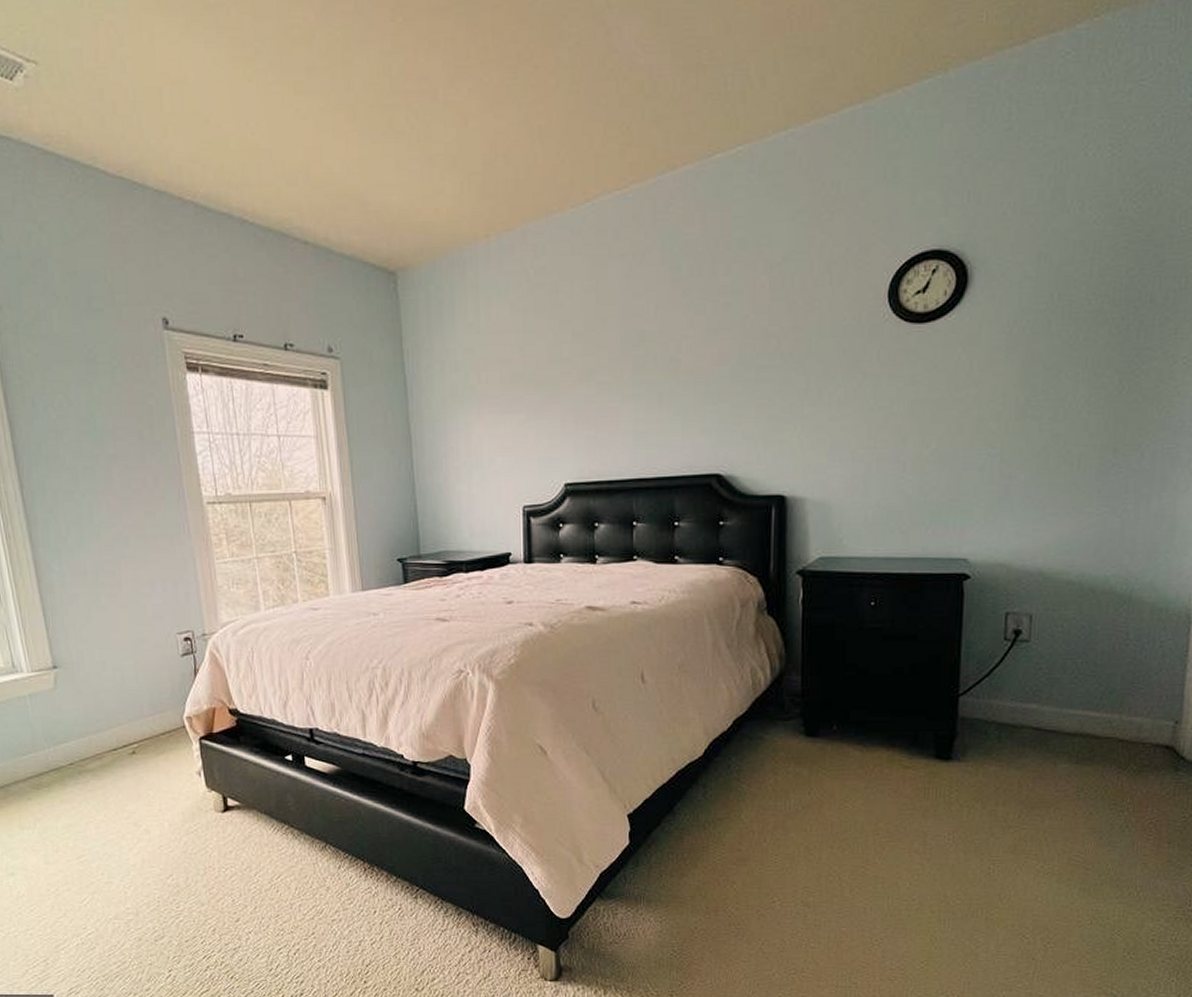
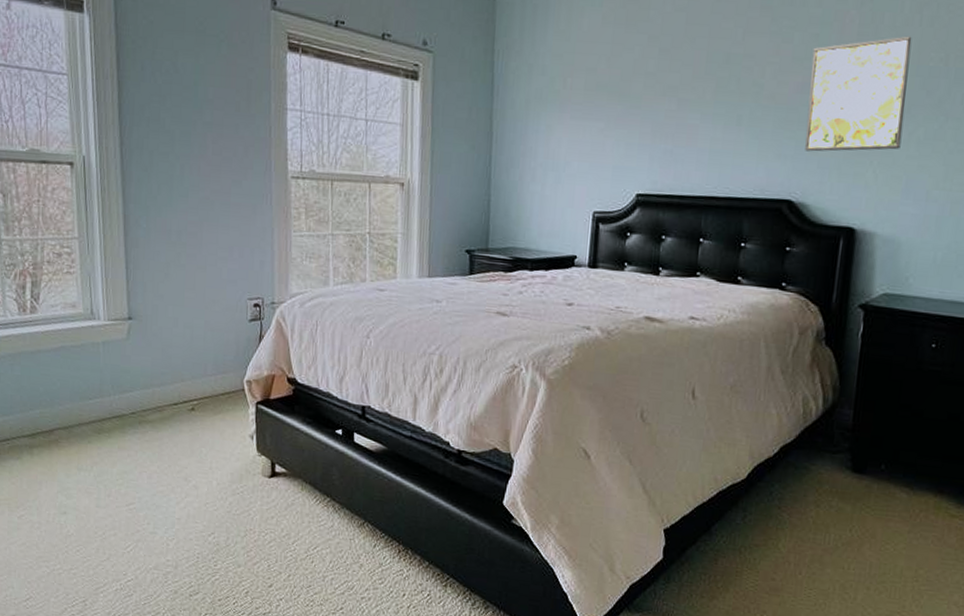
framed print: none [726,296,824,423] -> present [805,36,912,152]

